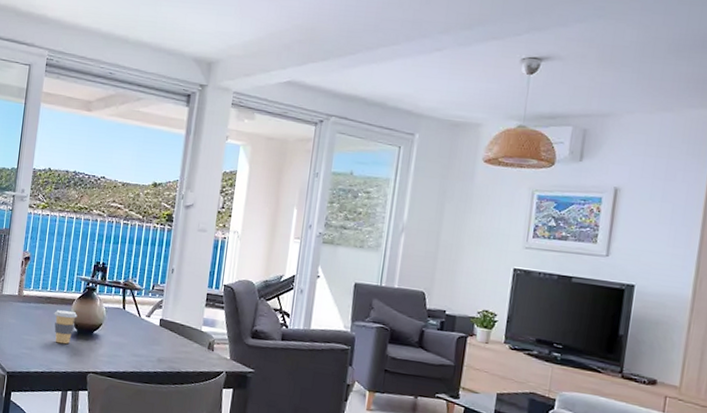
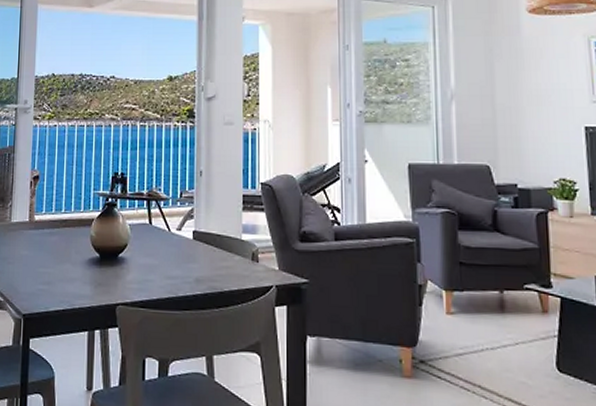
coffee cup: present [54,309,78,344] -> none [71,232,99,274]

